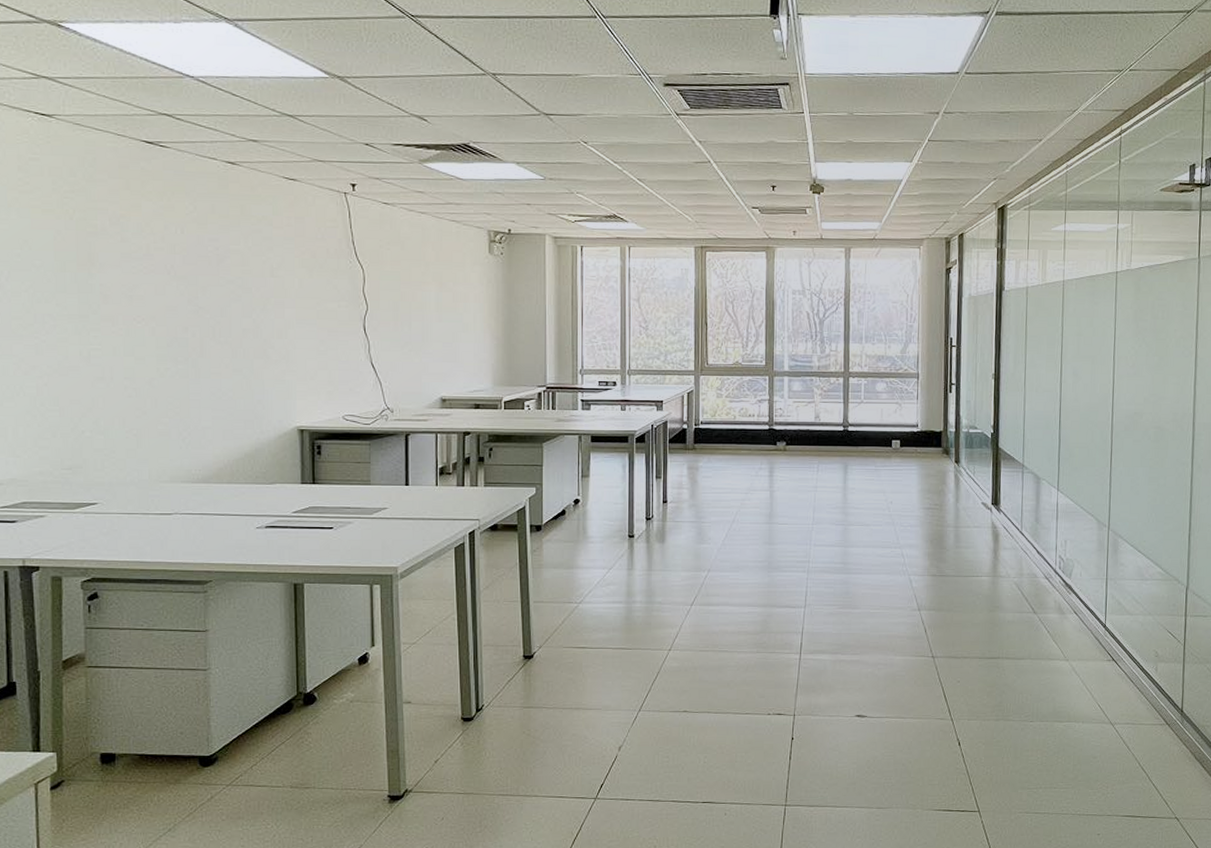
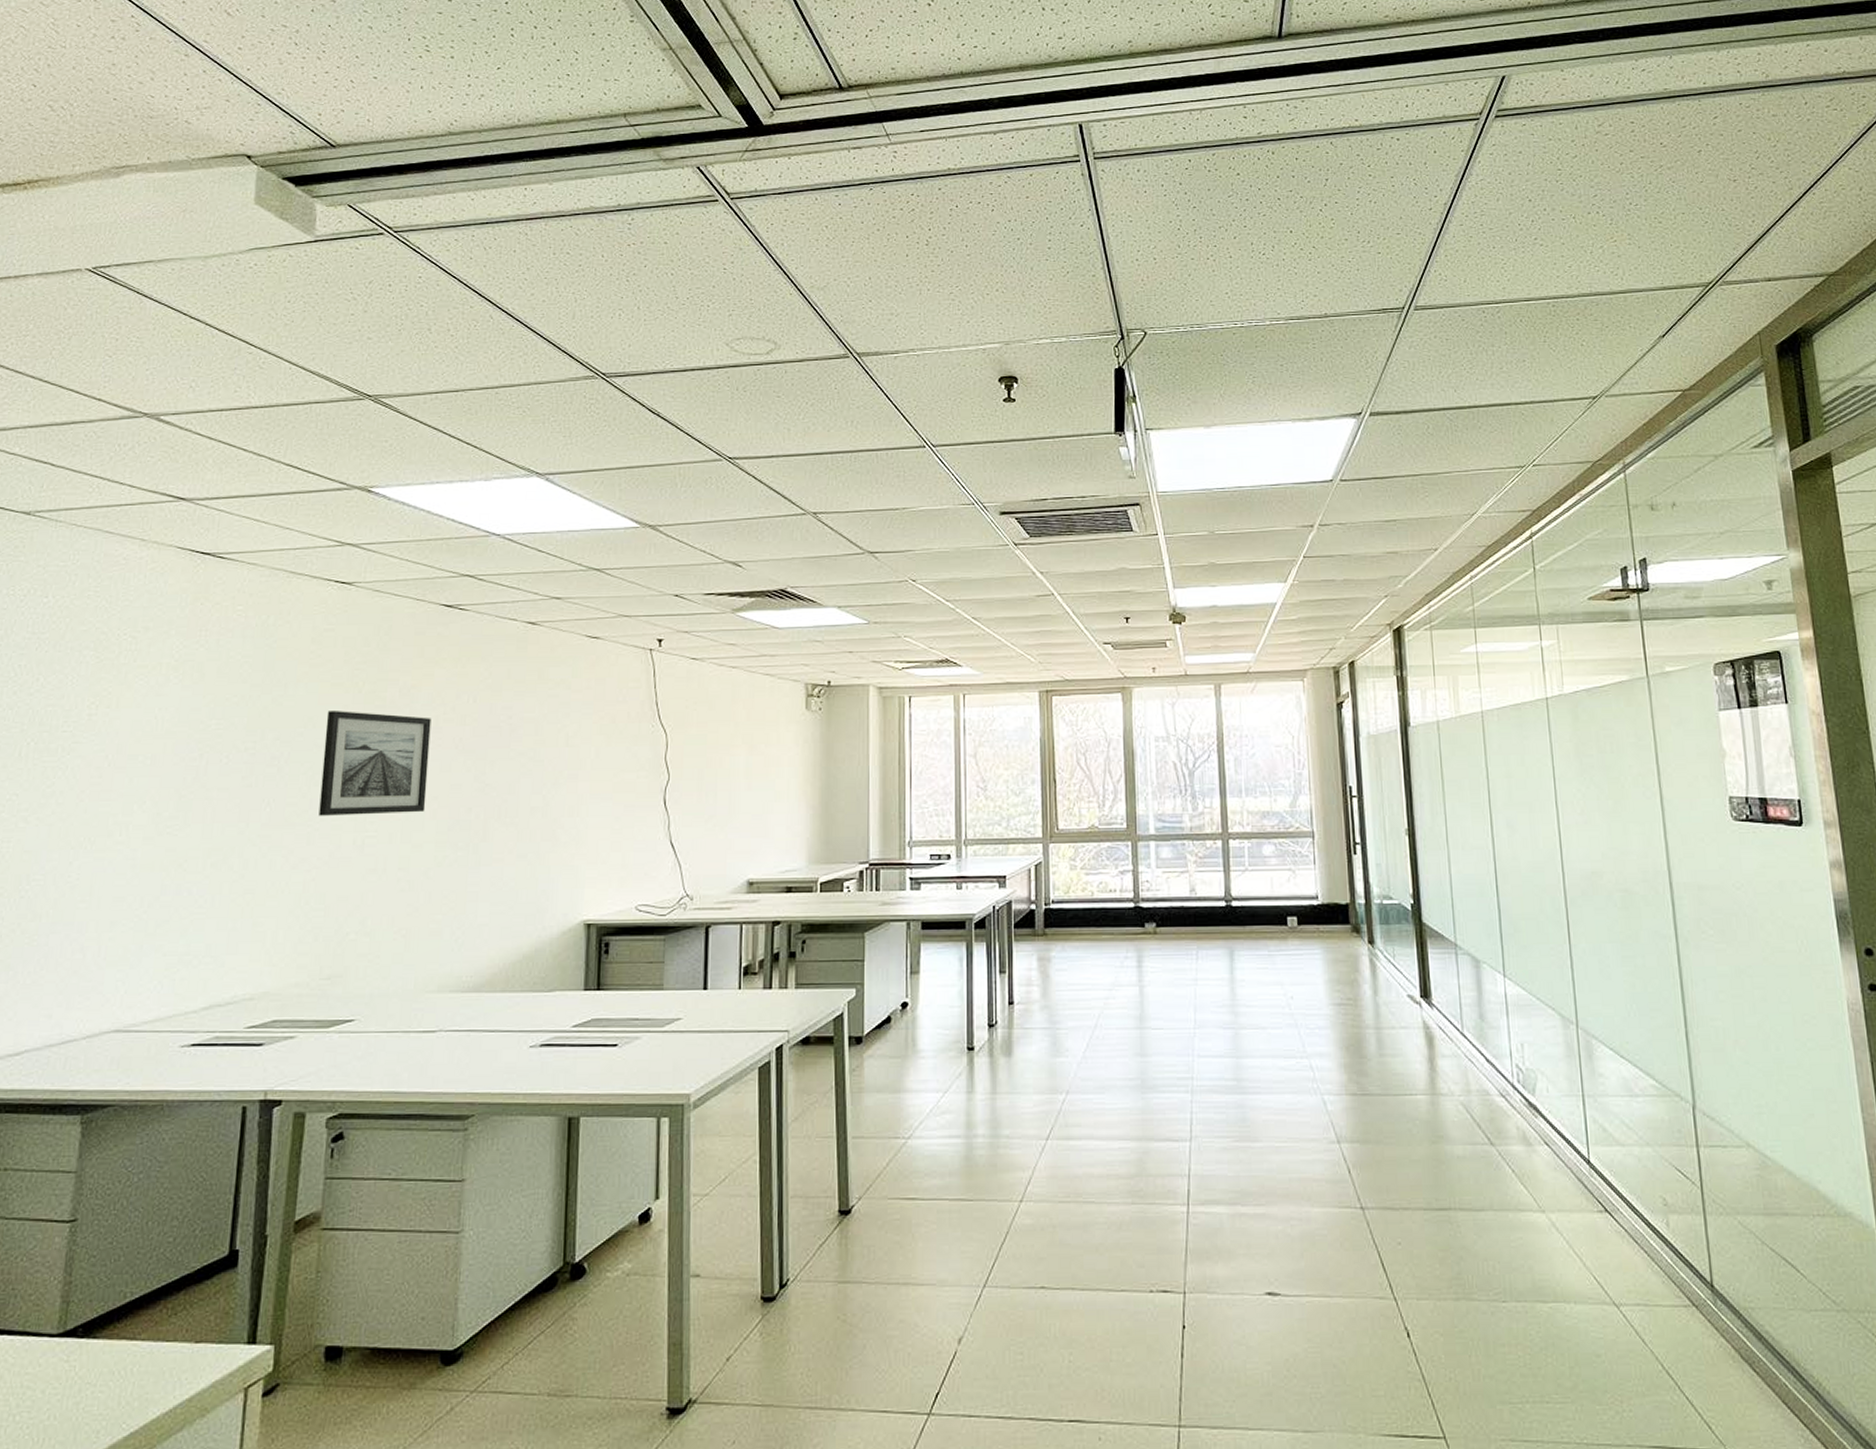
wall art: none [41,235,145,330] -> present [319,711,432,816]

